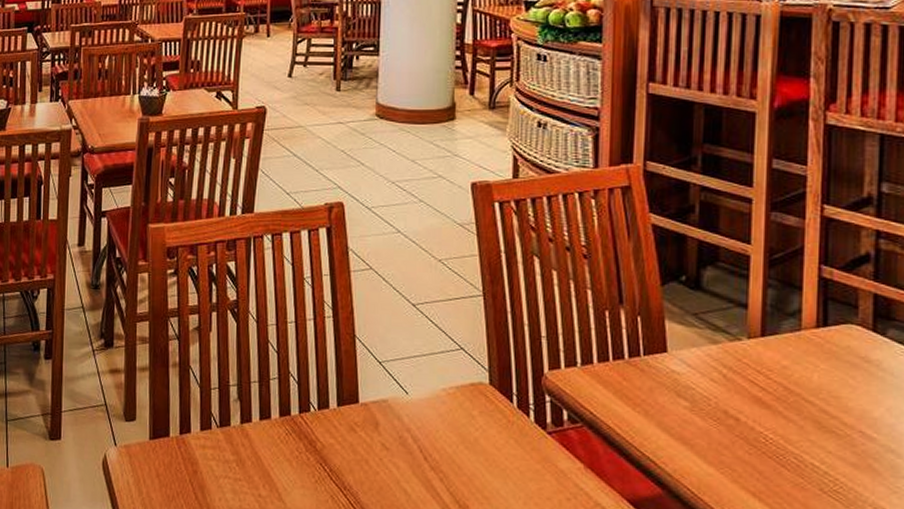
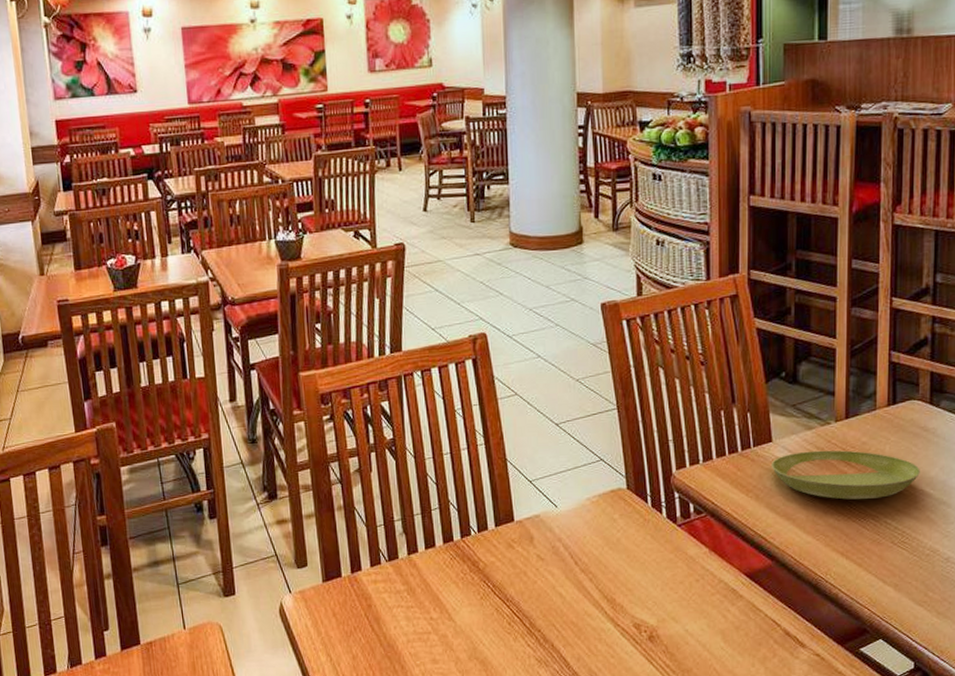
saucer: none [666,368,859,435] -> present [772,450,920,500]

